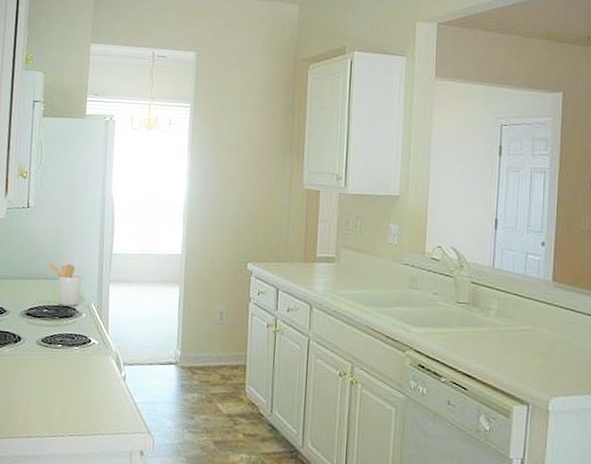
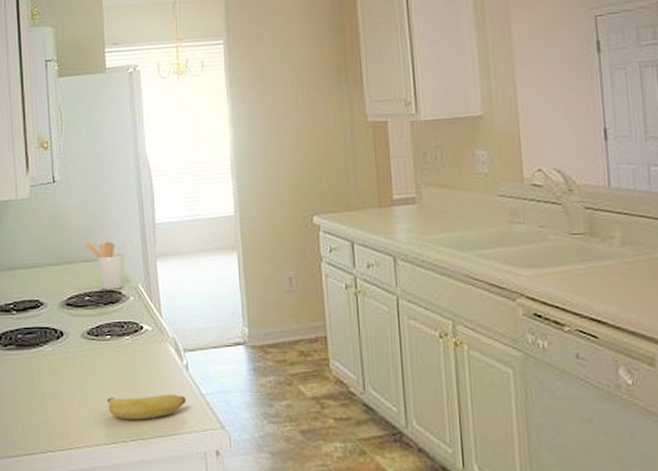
banana: none [52,397,121,419] -> present [106,394,186,420]

